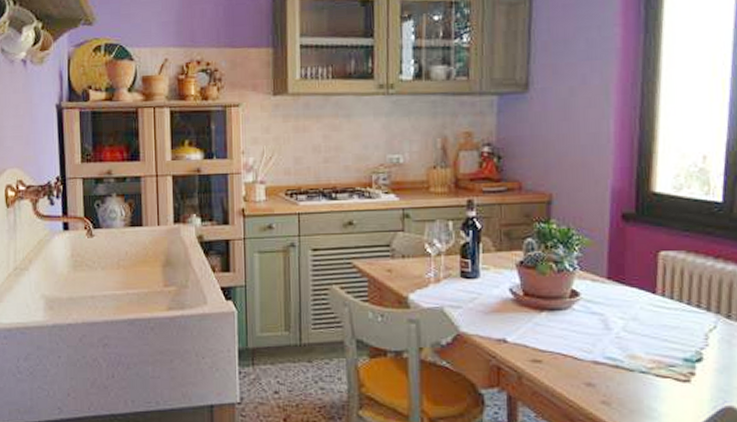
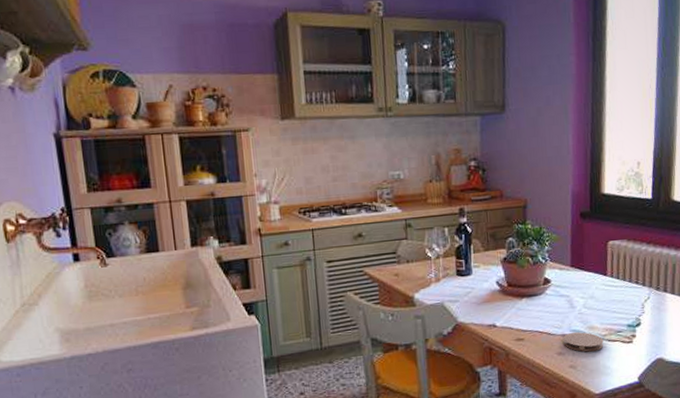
coaster: none [593,361,650,387] -> present [563,332,604,352]

